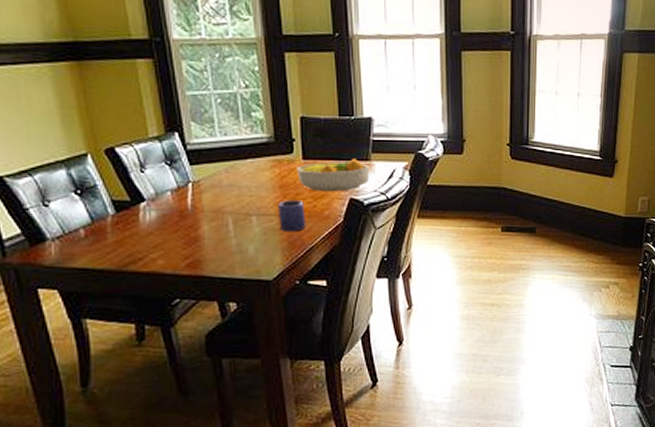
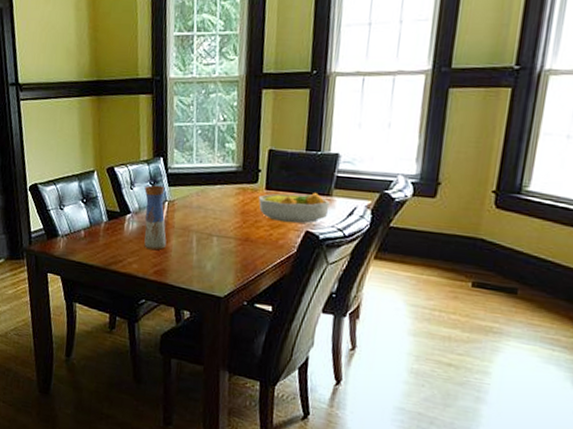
vase: none [160,165,198,241] -> present [144,185,167,251]
mug: present [277,200,306,232] -> none [236,225,261,256]

